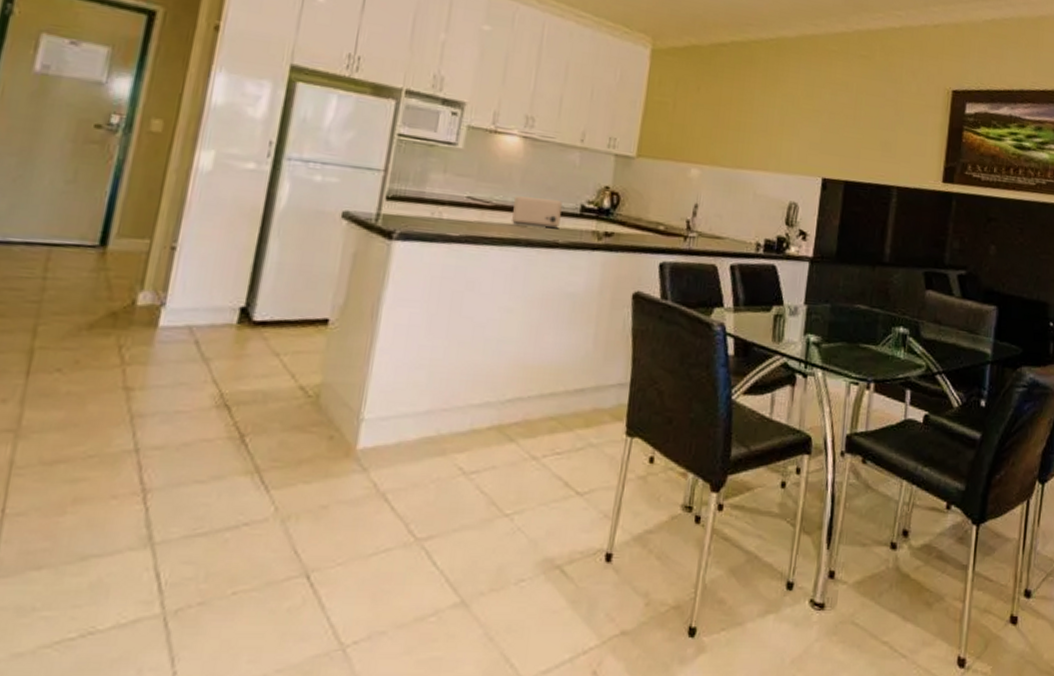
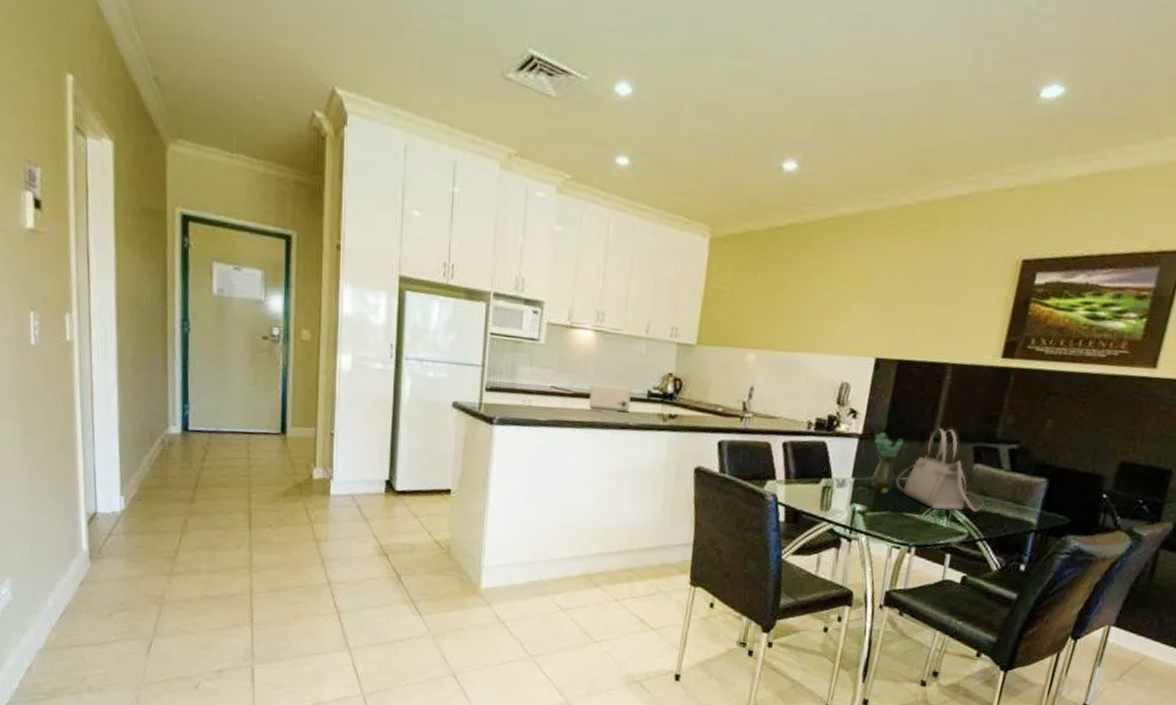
vase: none [824,251,855,323] -> present [871,428,904,494]
handbag: none [849,252,940,343] -> present [895,428,985,513]

